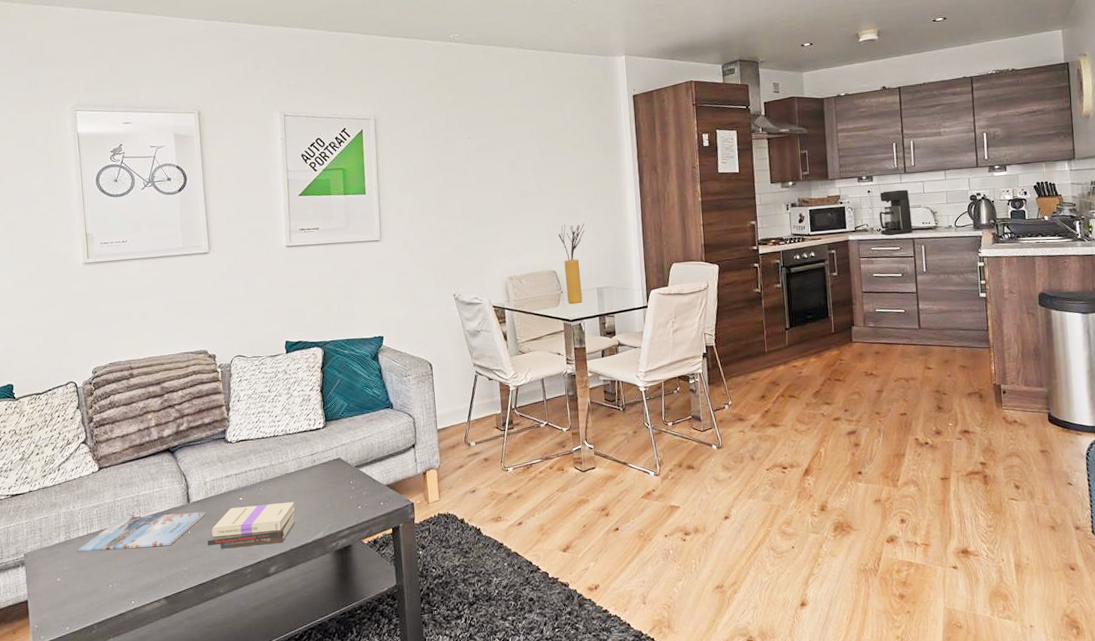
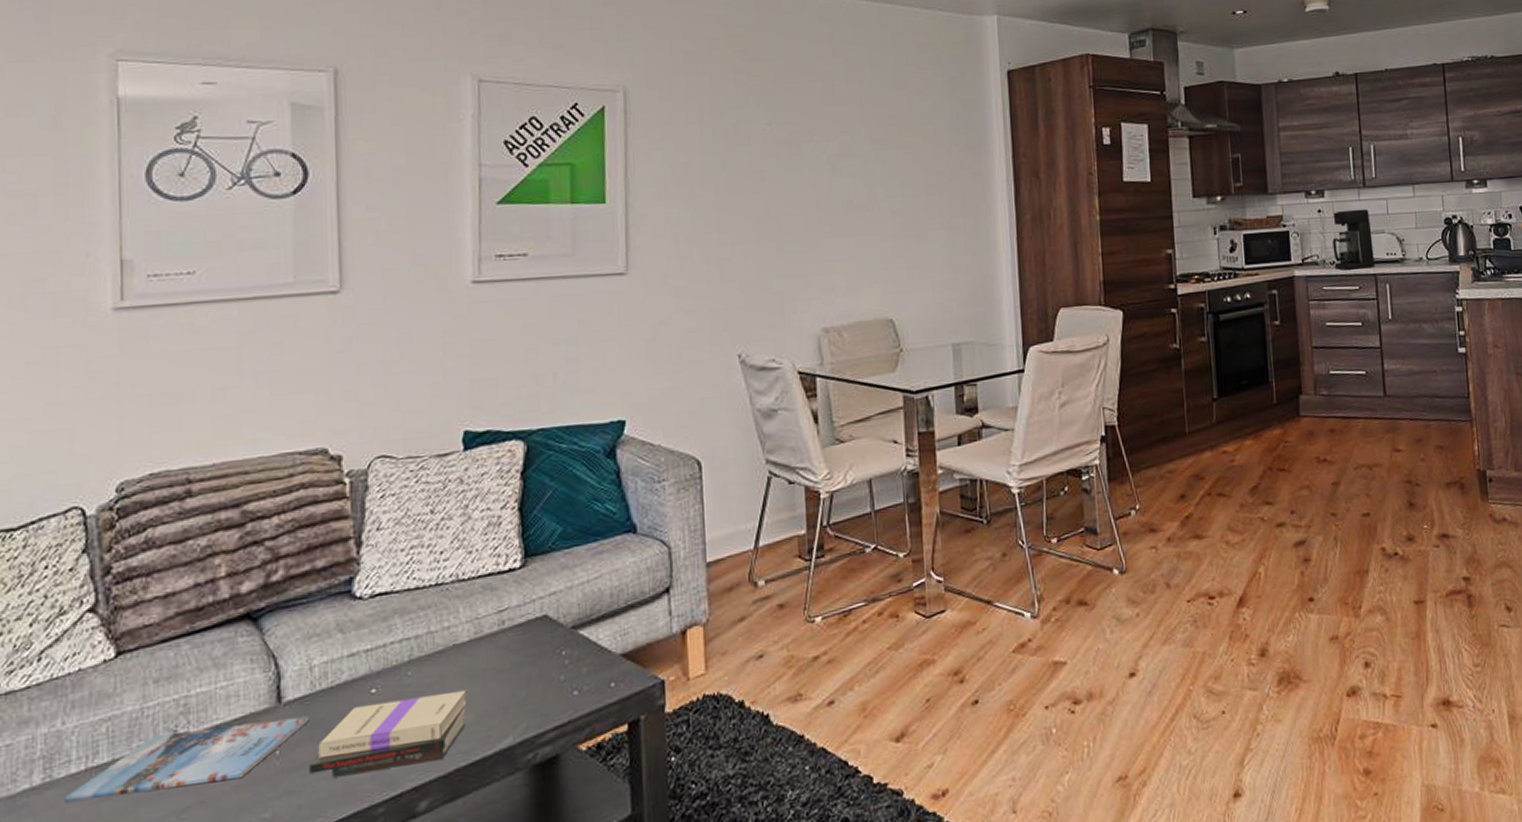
vase: present [558,222,585,304] -> none [897,249,937,368]

